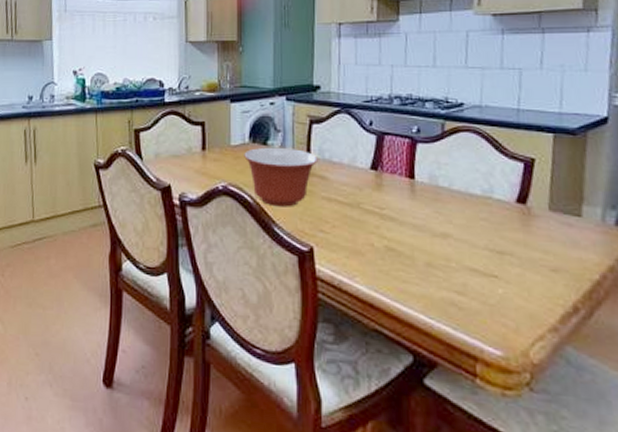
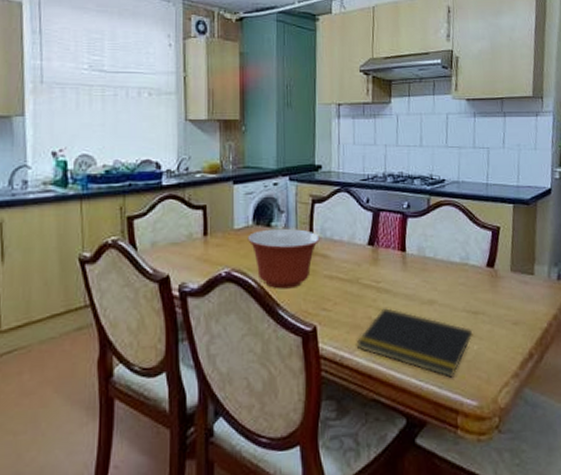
notepad: none [356,236,496,320] -> present [356,308,472,378]

